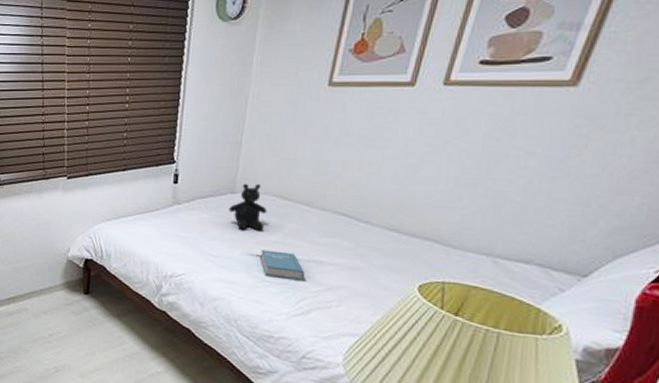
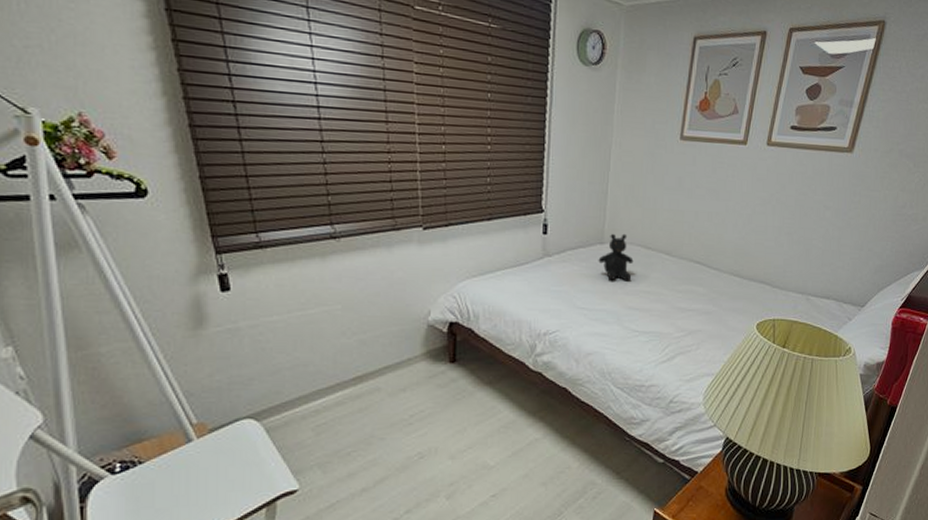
book: present [260,250,306,281] -> none [629,300,669,328]

